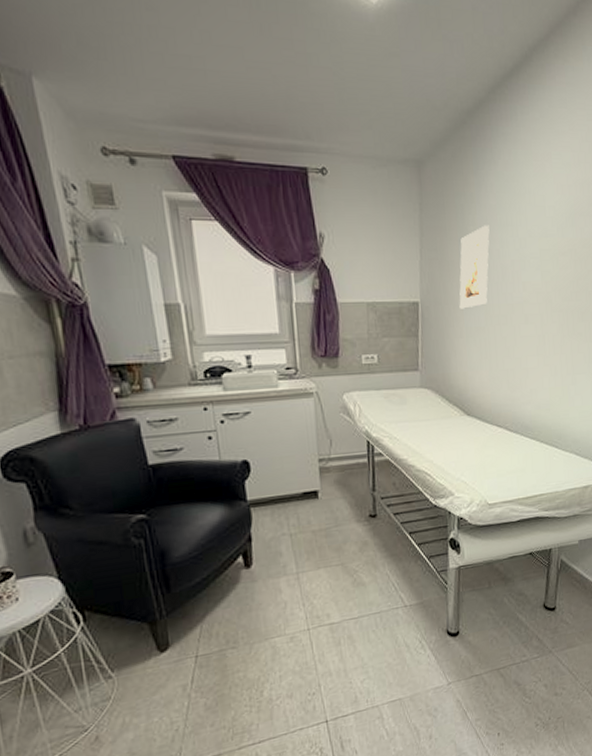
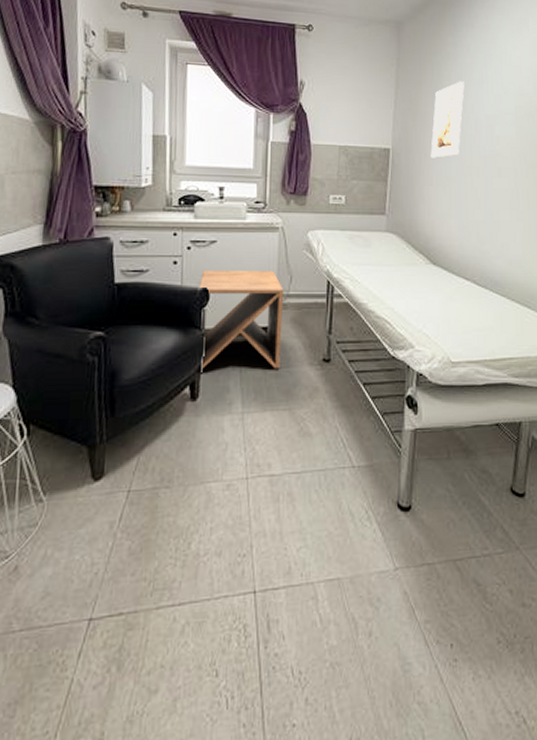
side table: none [237,437,329,540] -> present [198,271,284,371]

